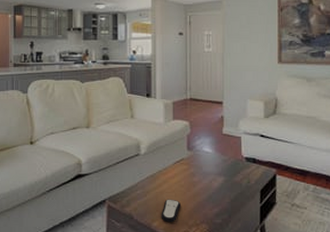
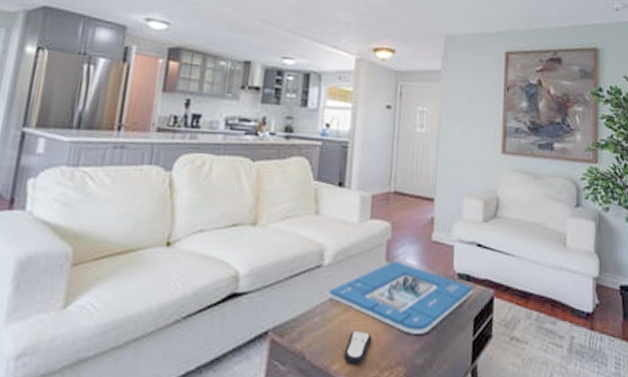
architectural model: none [146,149,259,202] -> present [328,260,474,334]

